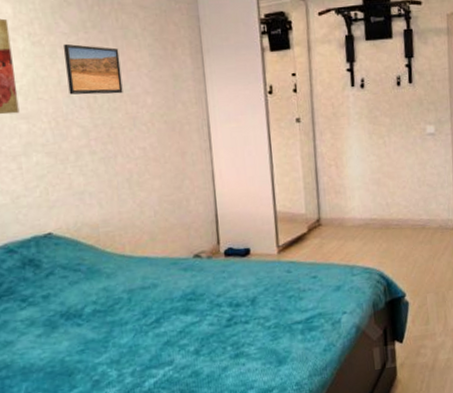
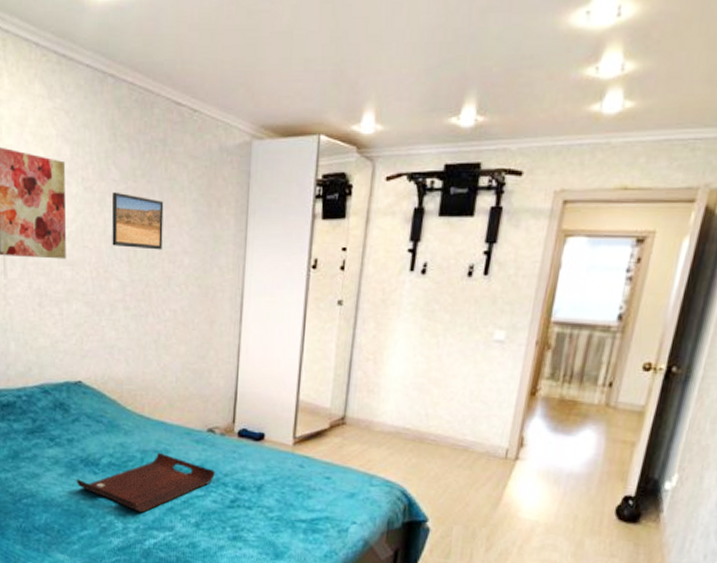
serving tray: none [57,288,209,354] -> present [76,452,216,513]

